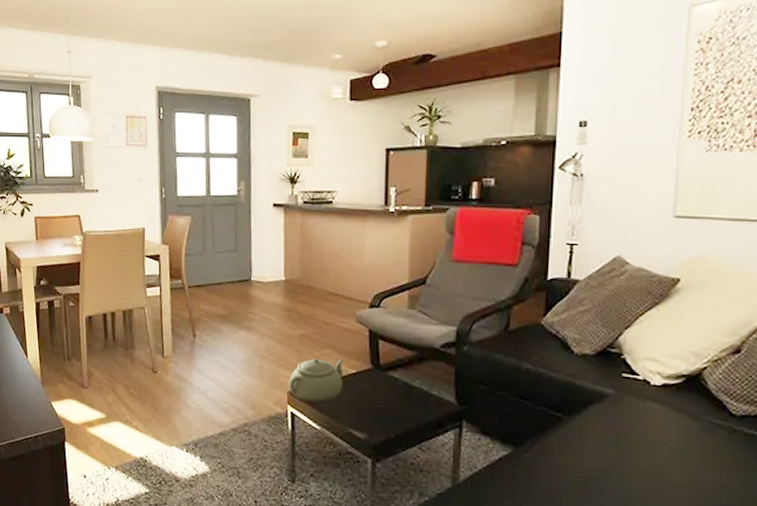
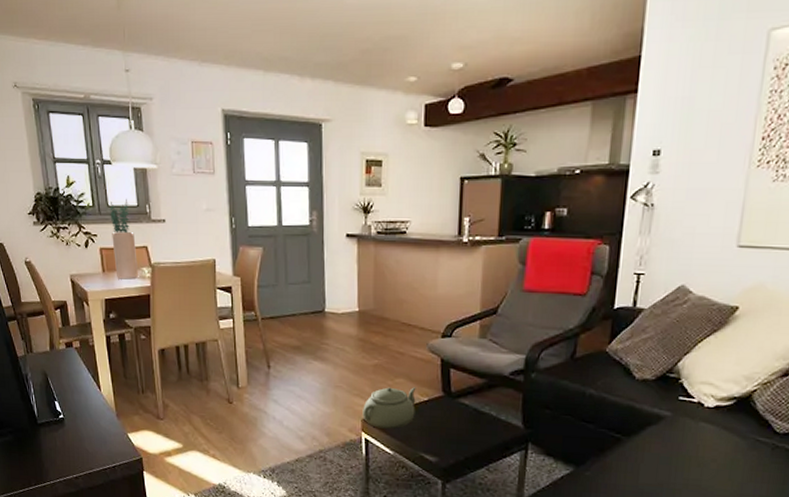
vase: none [46,169,71,247] -> present [110,198,139,279]

